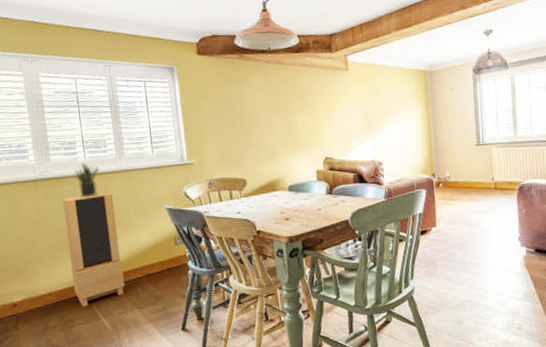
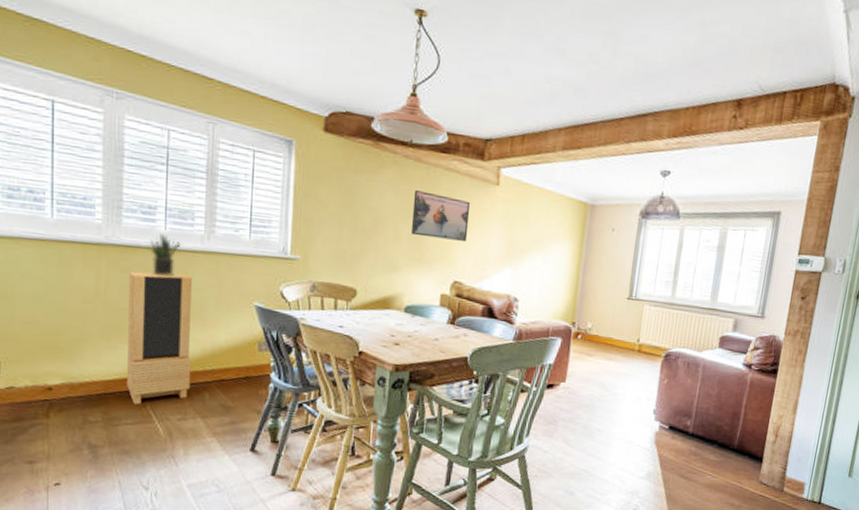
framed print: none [279,87,330,126] -> present [410,190,471,241]

